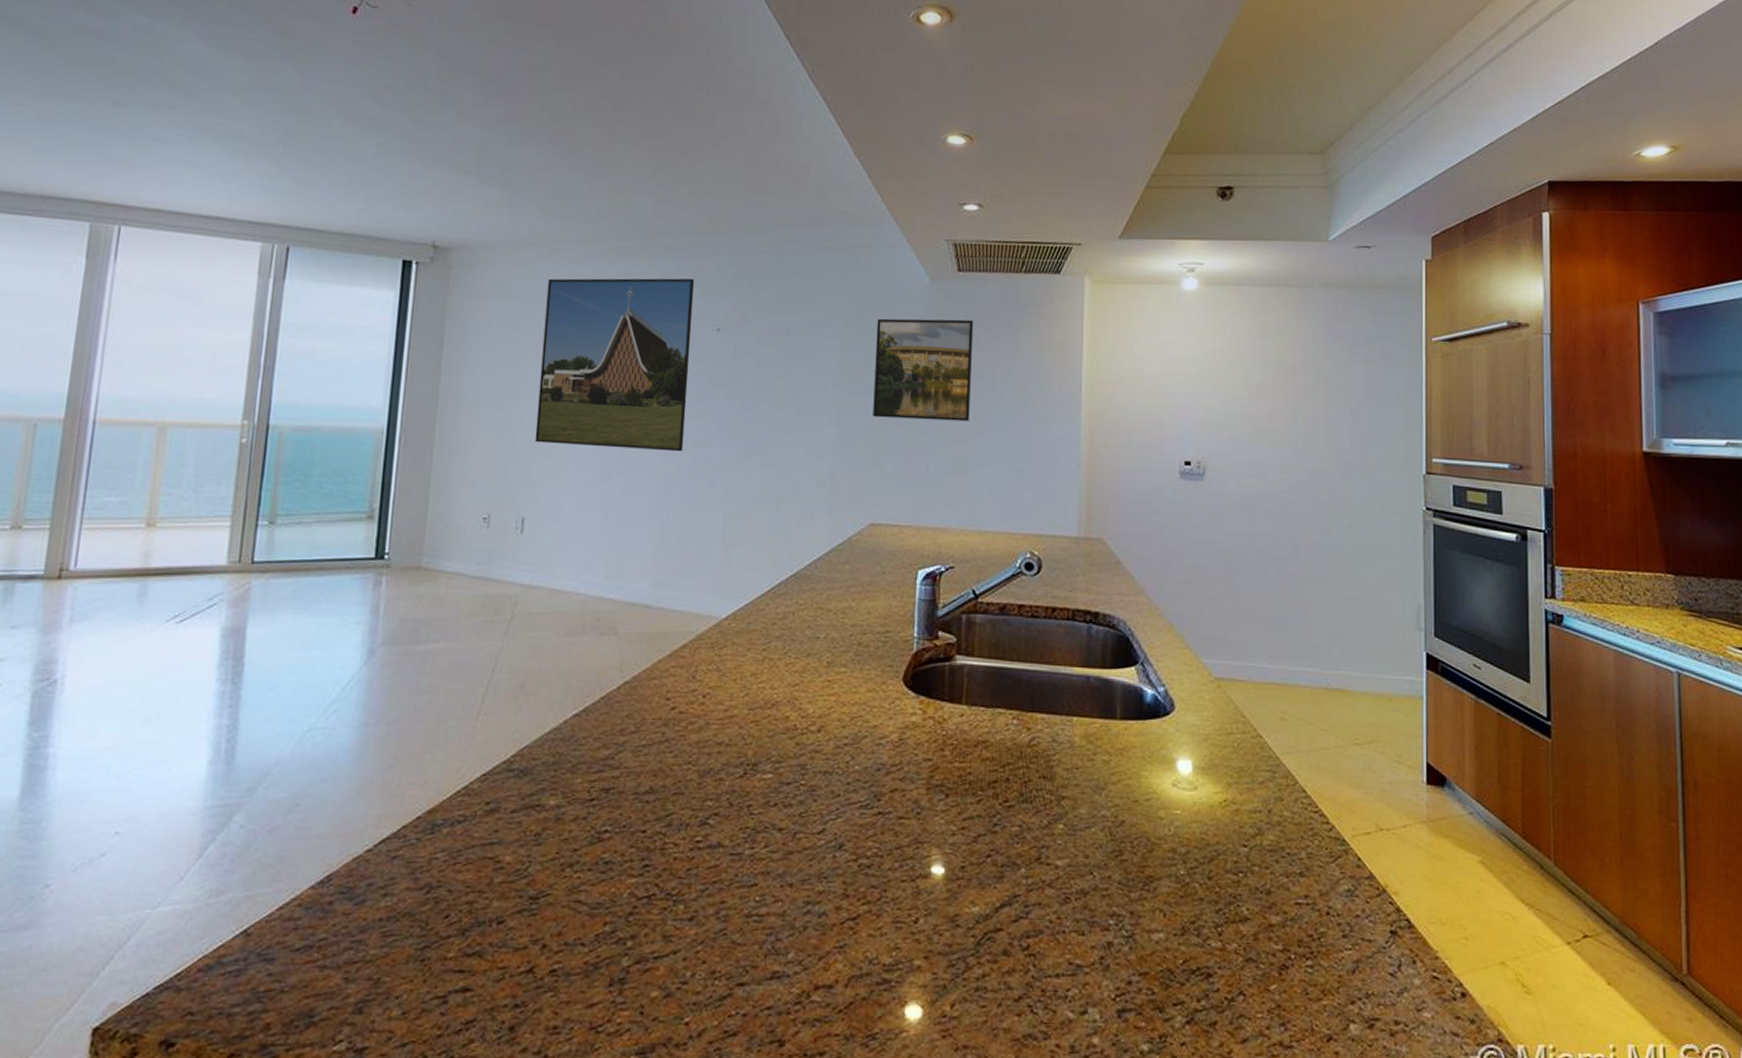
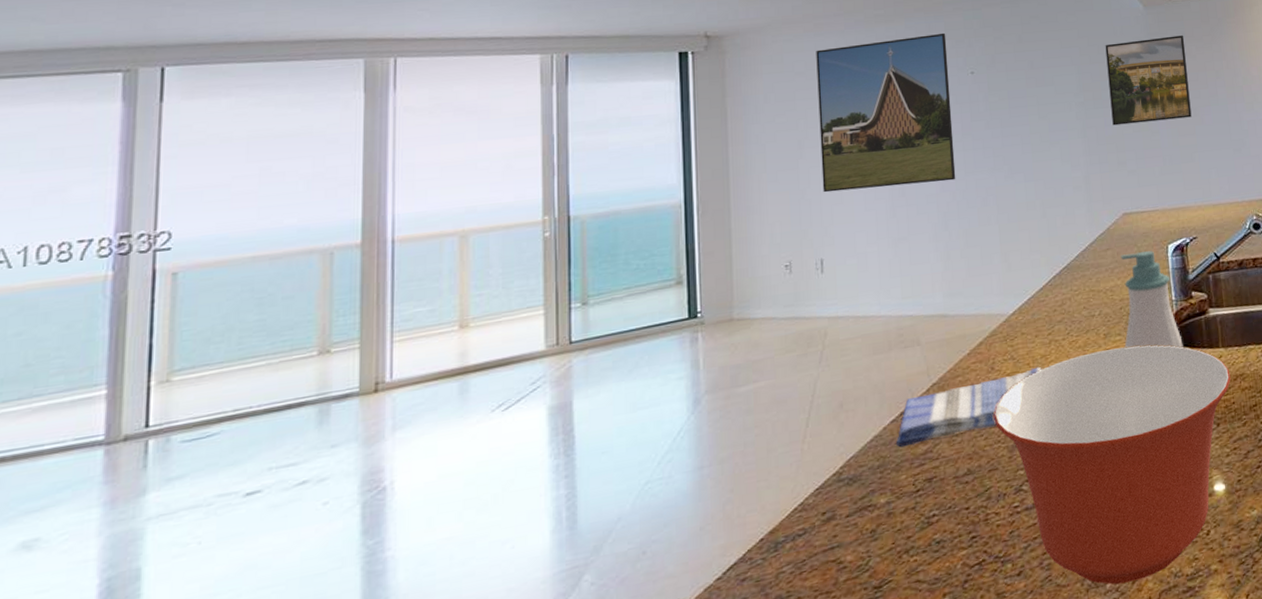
dish towel: none [575,685,750,747] -> present [895,366,1042,448]
mixing bowl: none [687,681,971,957] -> present [993,345,1231,585]
soap bottle: none [849,572,919,697] -> present [1120,251,1184,349]

